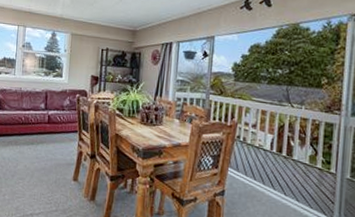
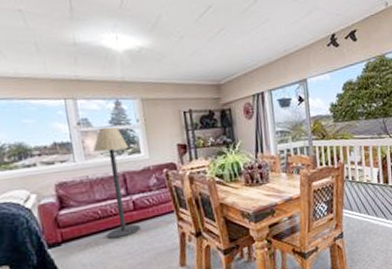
floor lamp: none [24,52,54,144] -> present [92,126,141,240]

